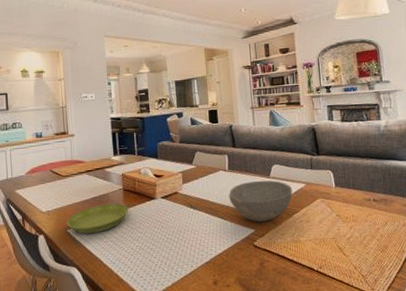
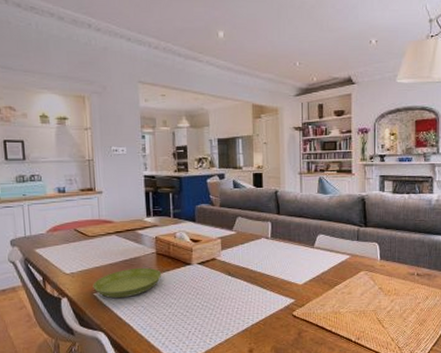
bowl: present [228,180,292,222] -> none [270,250,336,293]

